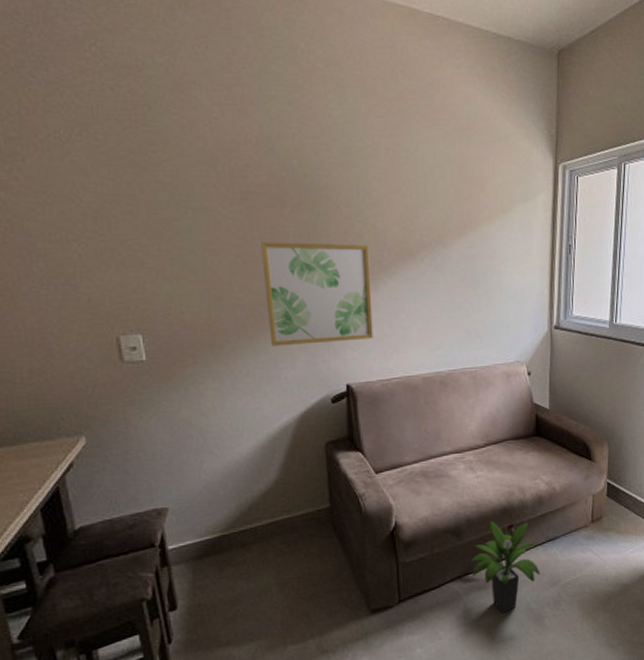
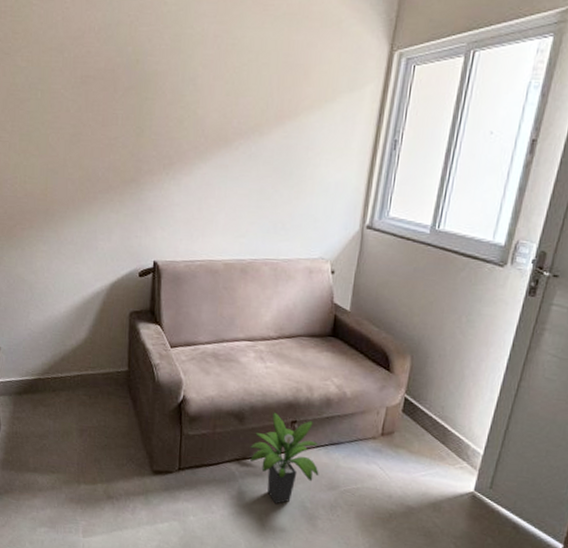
wall art: present [261,242,373,347] -> none [93,123,188,221]

